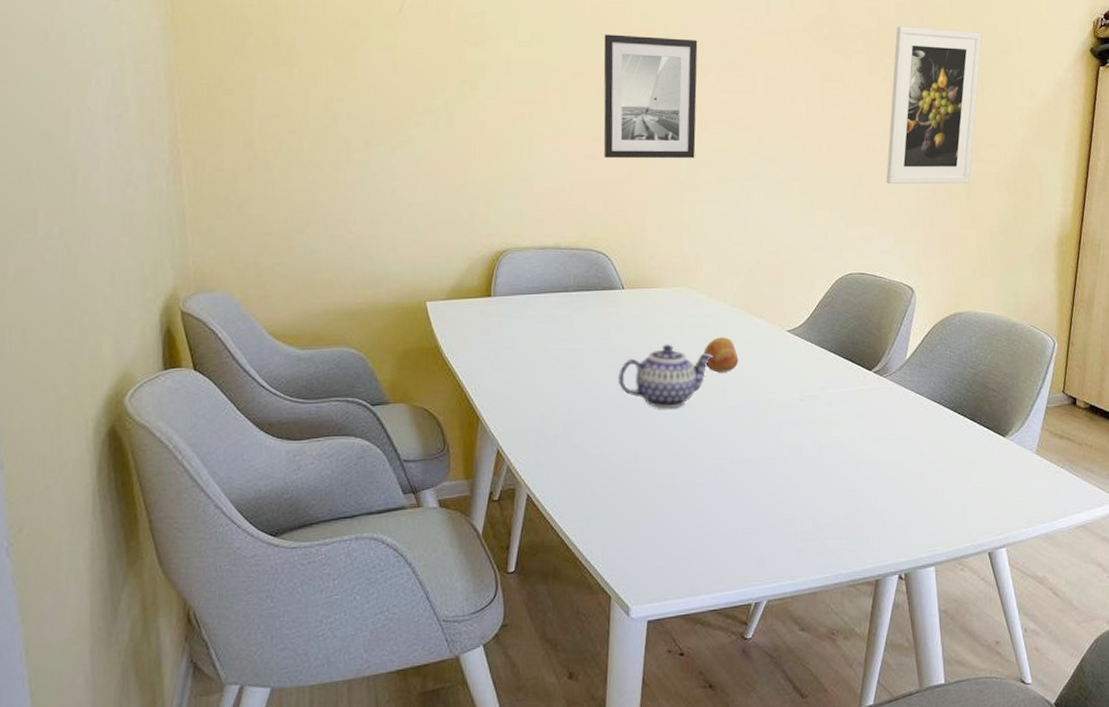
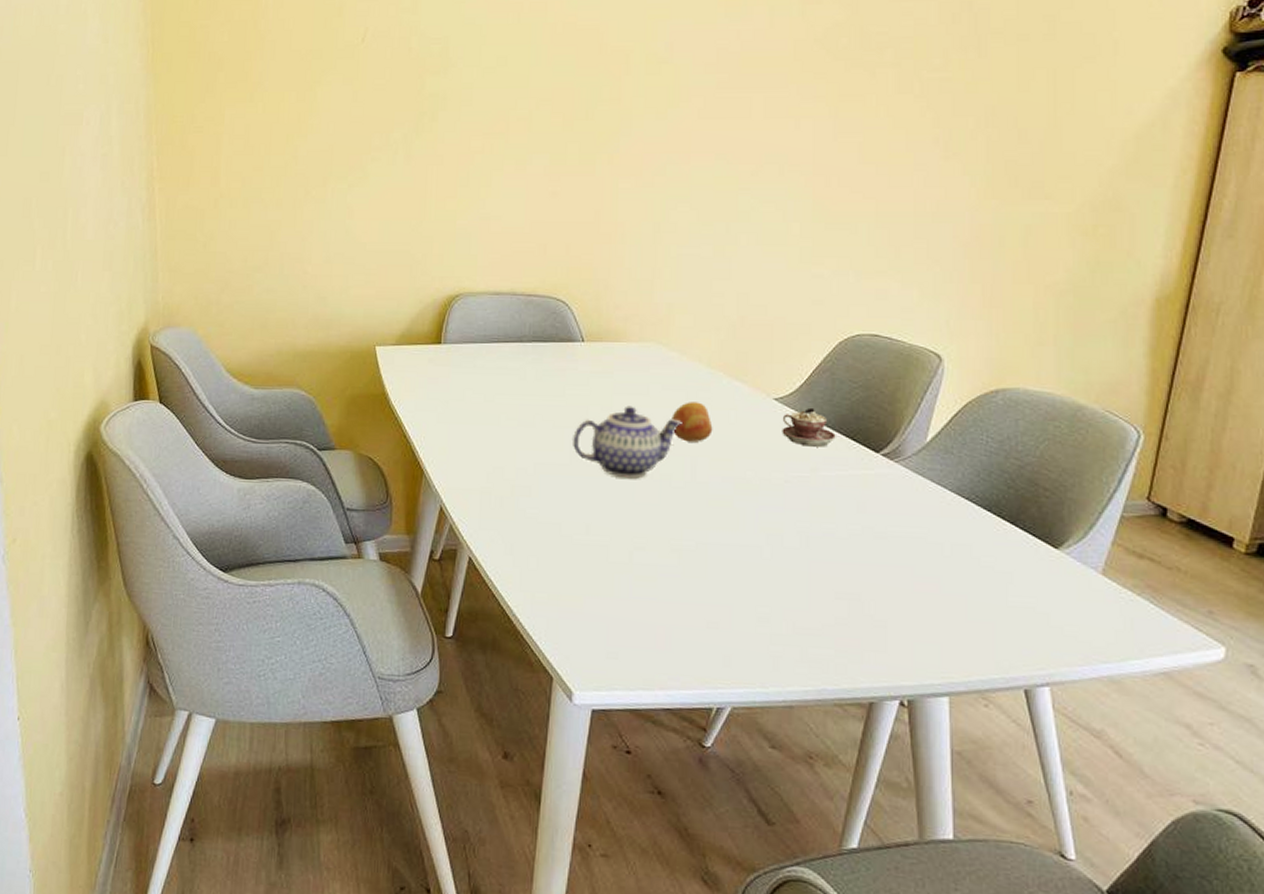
wall art: present [603,34,698,159] -> none [569,55,684,196]
teacup: none [795,336,838,370] -> present [782,407,836,447]
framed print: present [886,26,982,185] -> none [912,30,1059,228]

